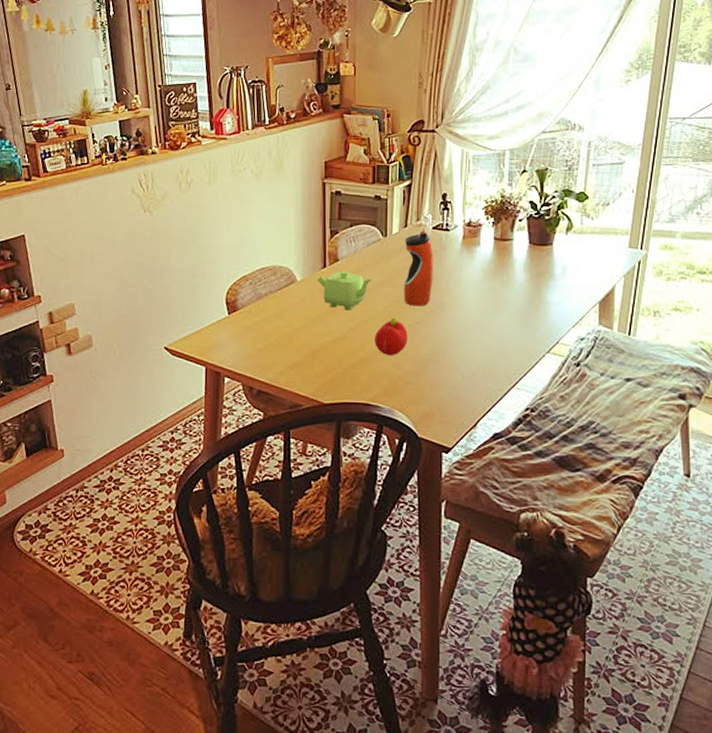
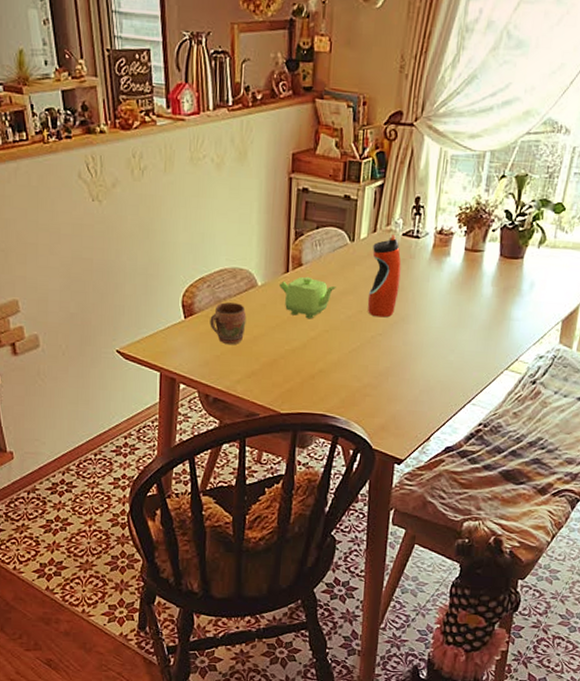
mug: none [252,298,287,338] -> present [210,302,247,345]
fruit: present [375,317,408,355] -> none [335,328,369,367]

